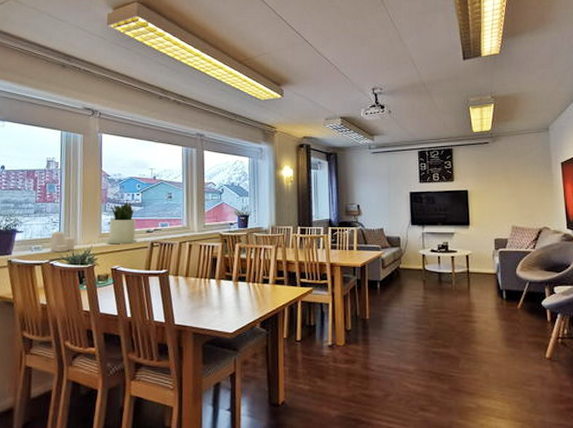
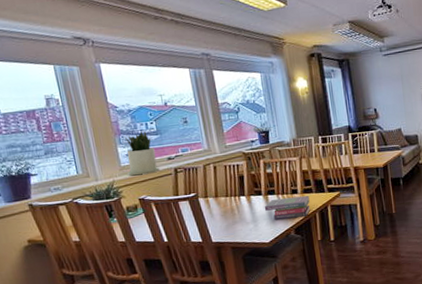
candle: present [50,229,75,253] -> none [68,167,96,191]
books: none [232,287,280,310] -> present [264,195,311,220]

